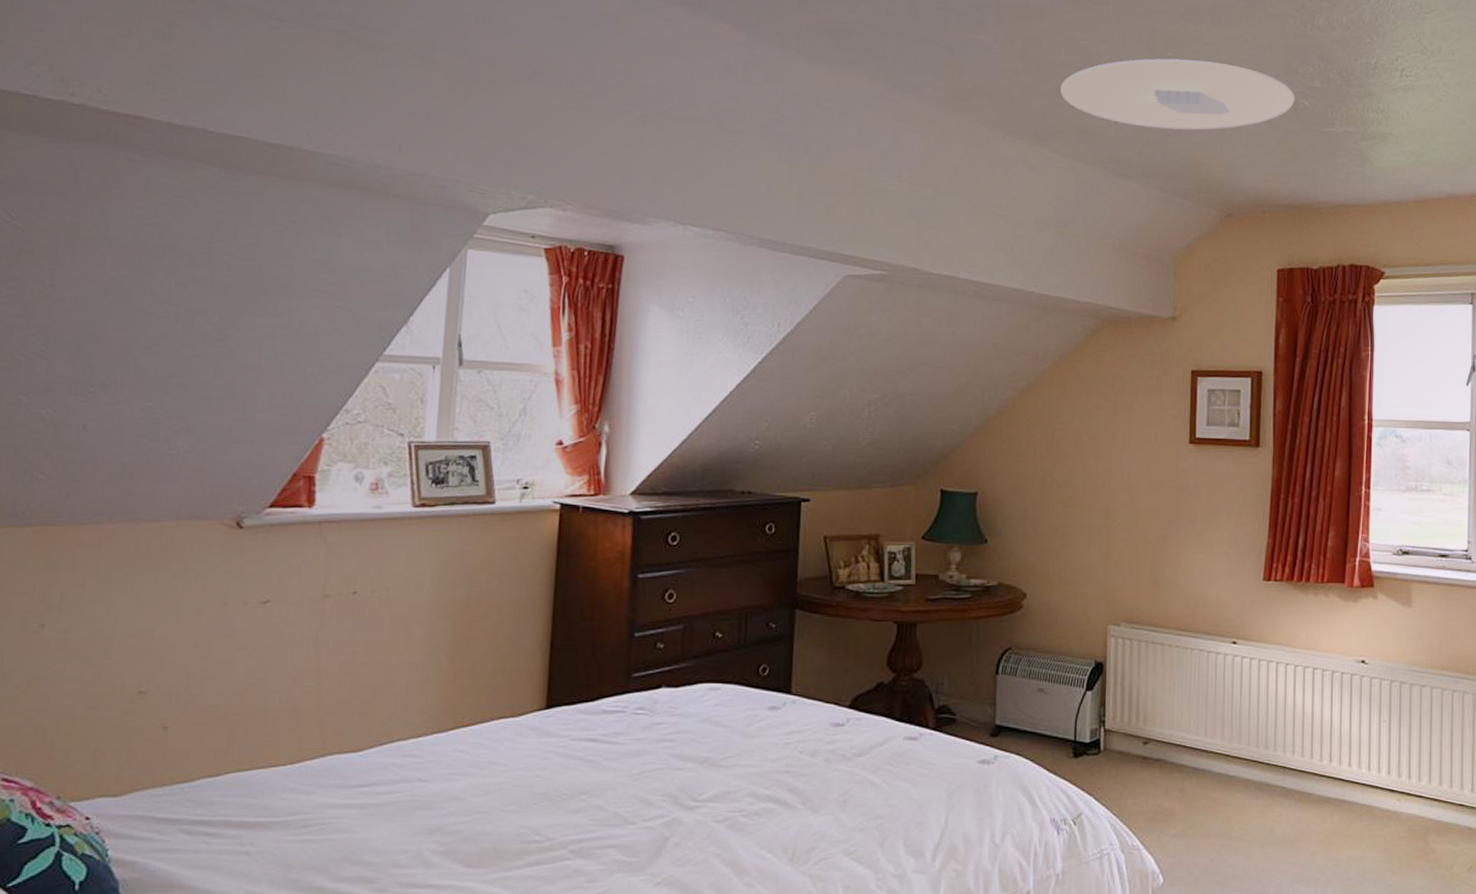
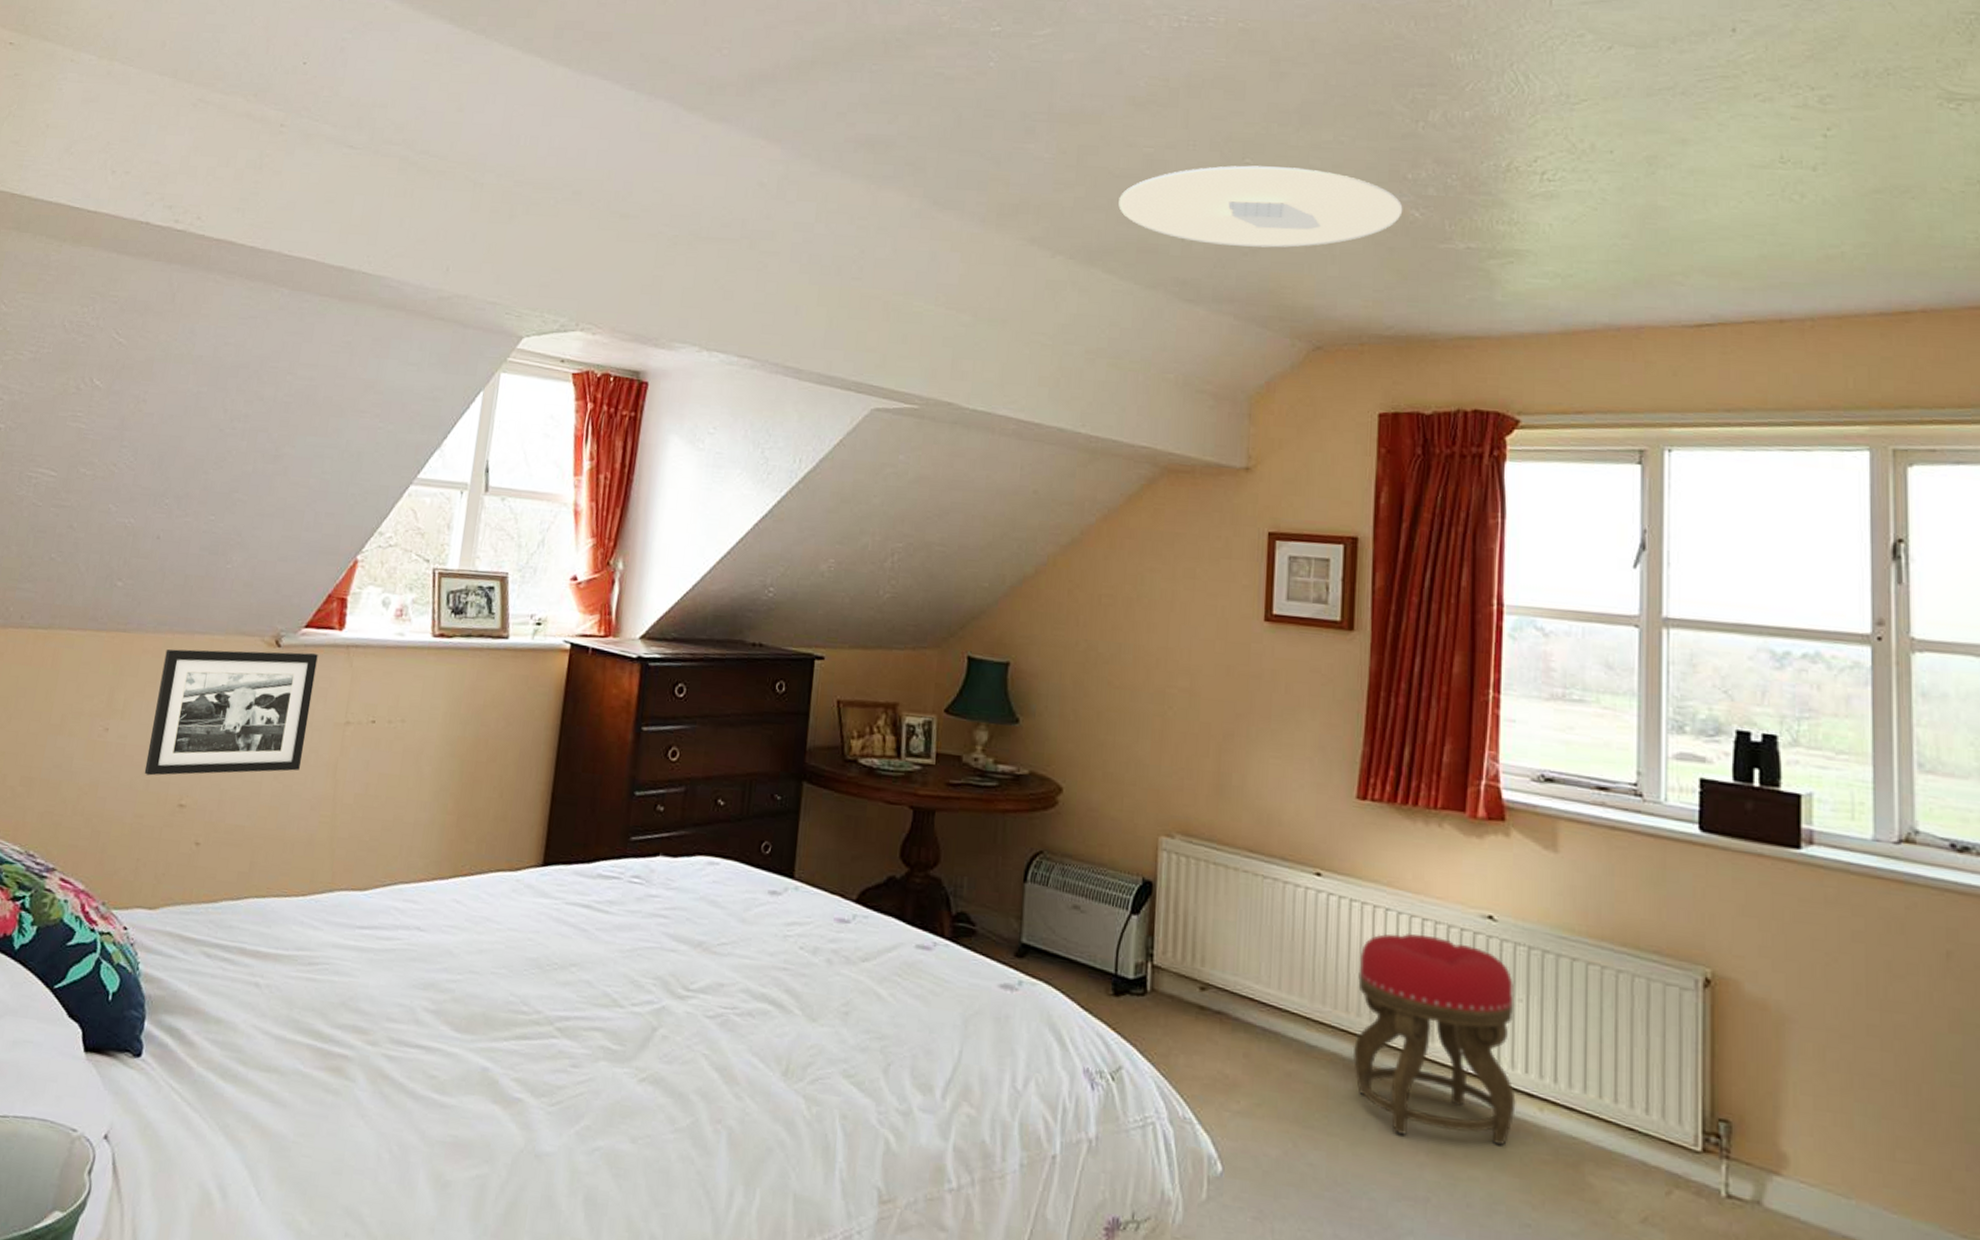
picture frame: none [93,531,287,667] -> present [144,649,318,776]
stool: none [1262,680,1381,833] -> present [1352,932,1516,1146]

